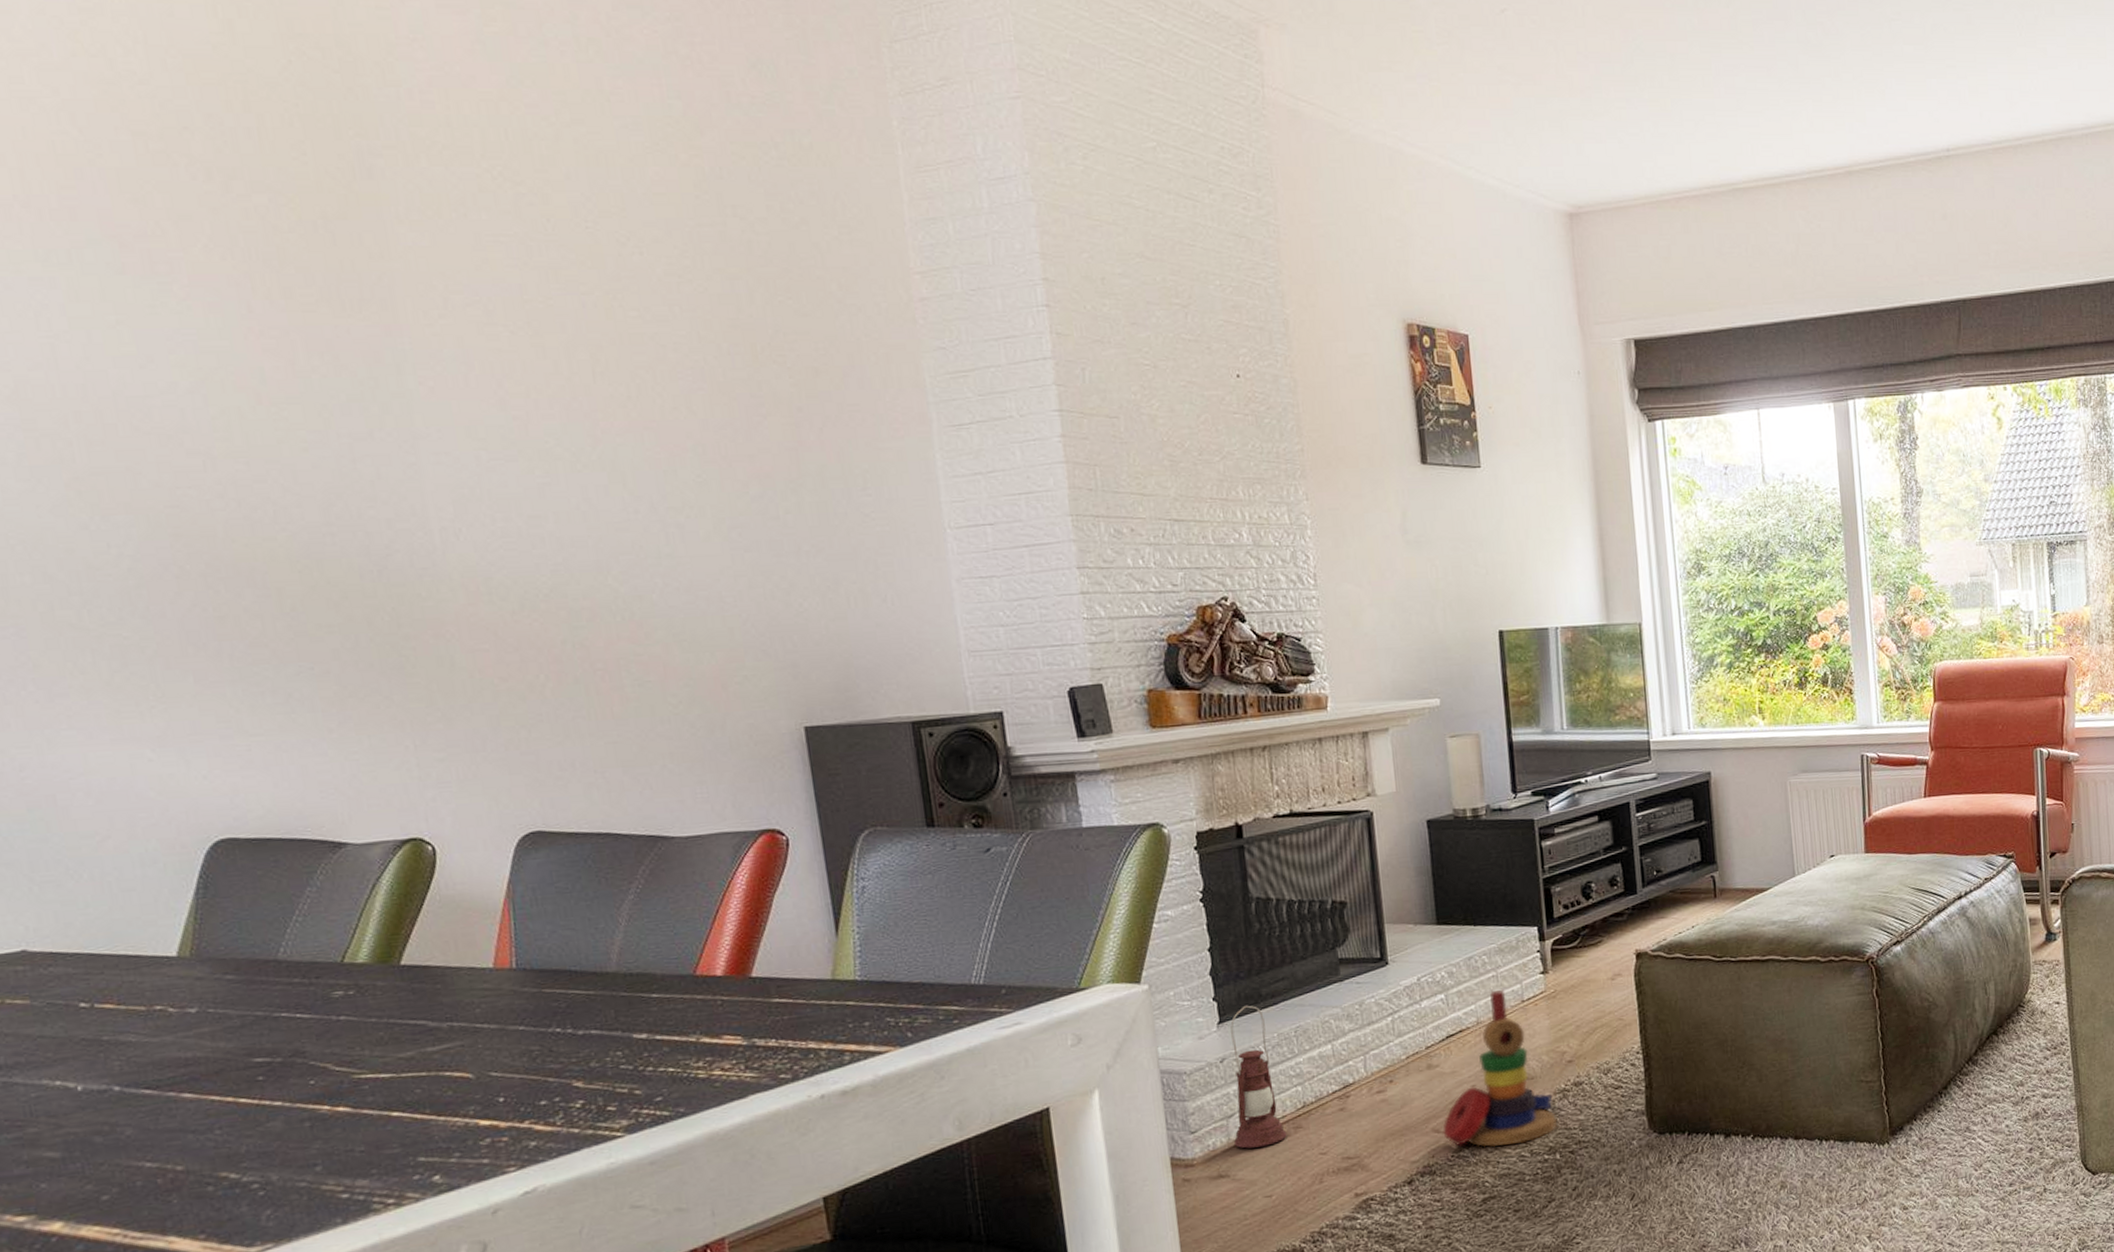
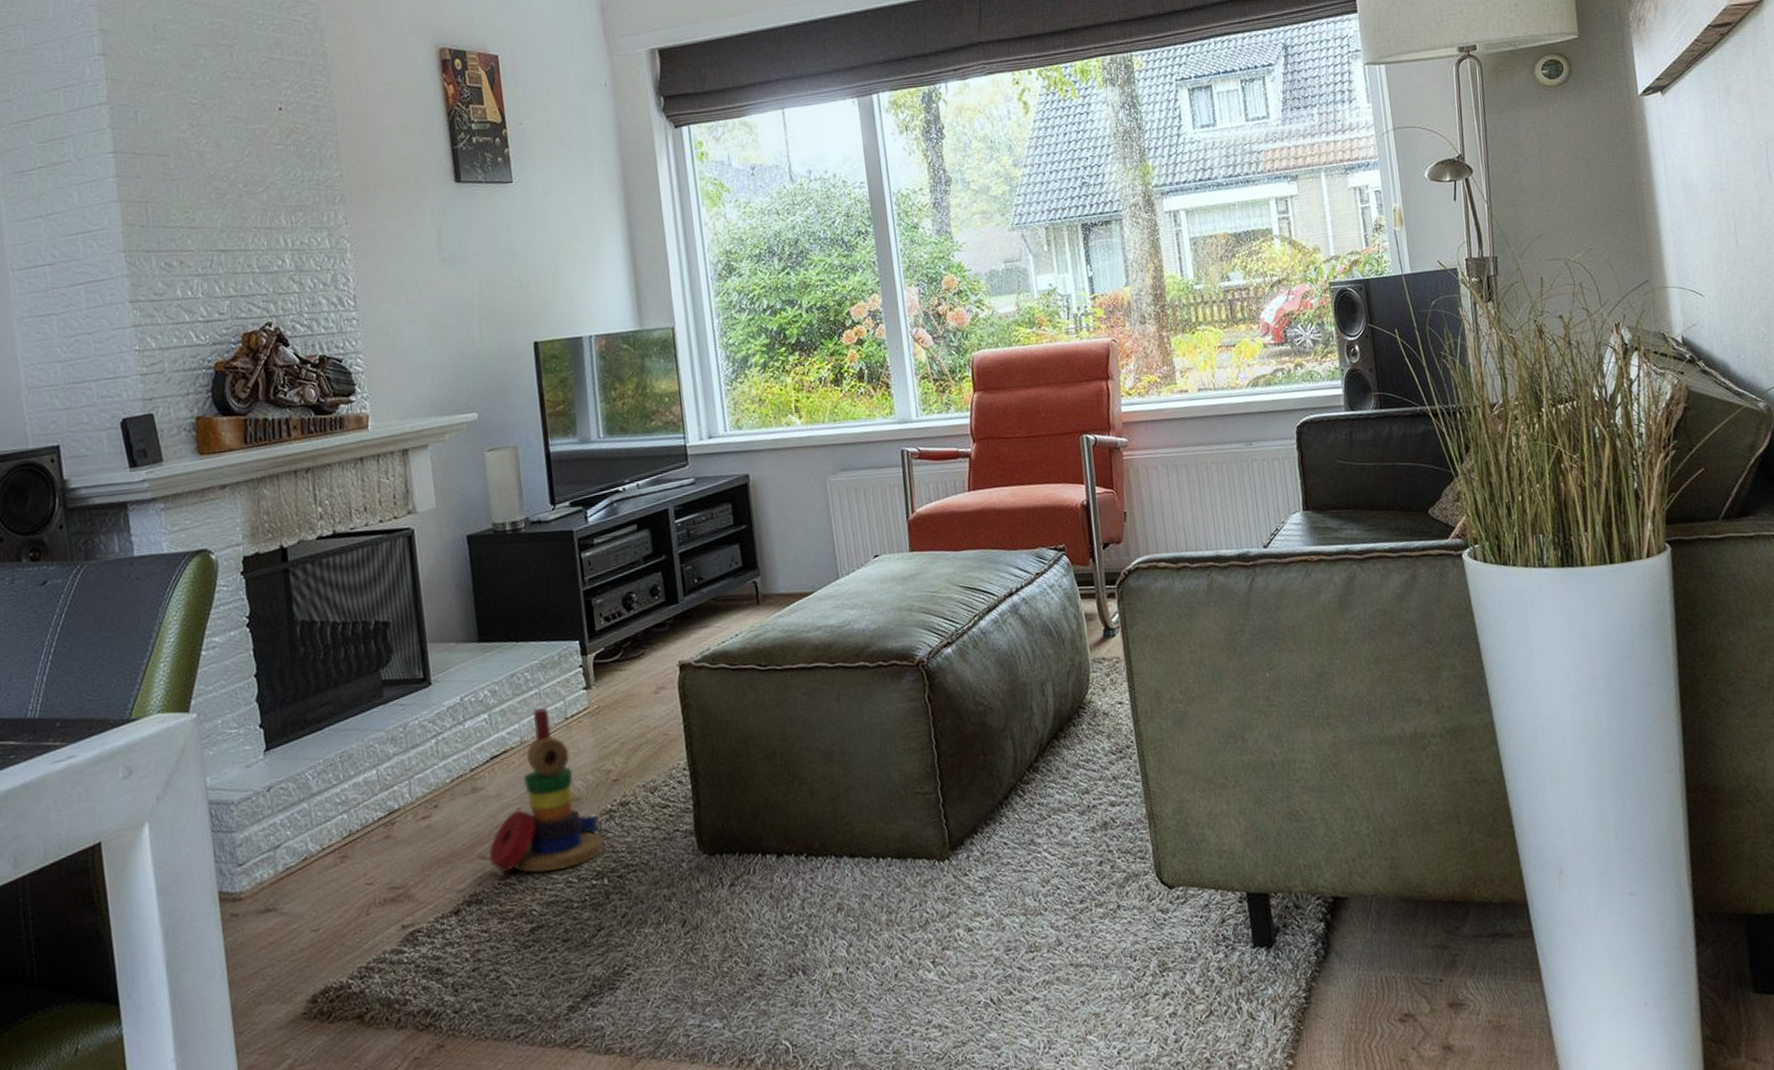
lantern: present [1230,1005,1287,1149] -> none [277,731,334,881]

